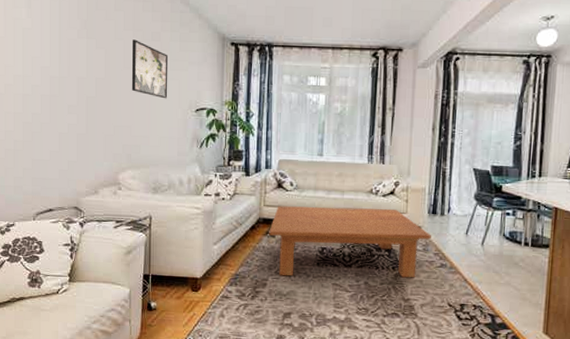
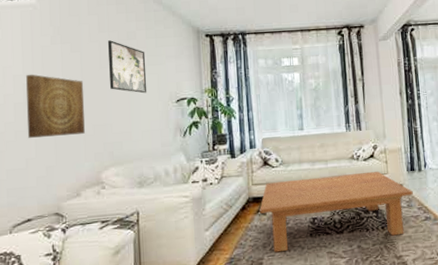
wall art: none [52,67,107,133] -> present [26,74,85,138]

